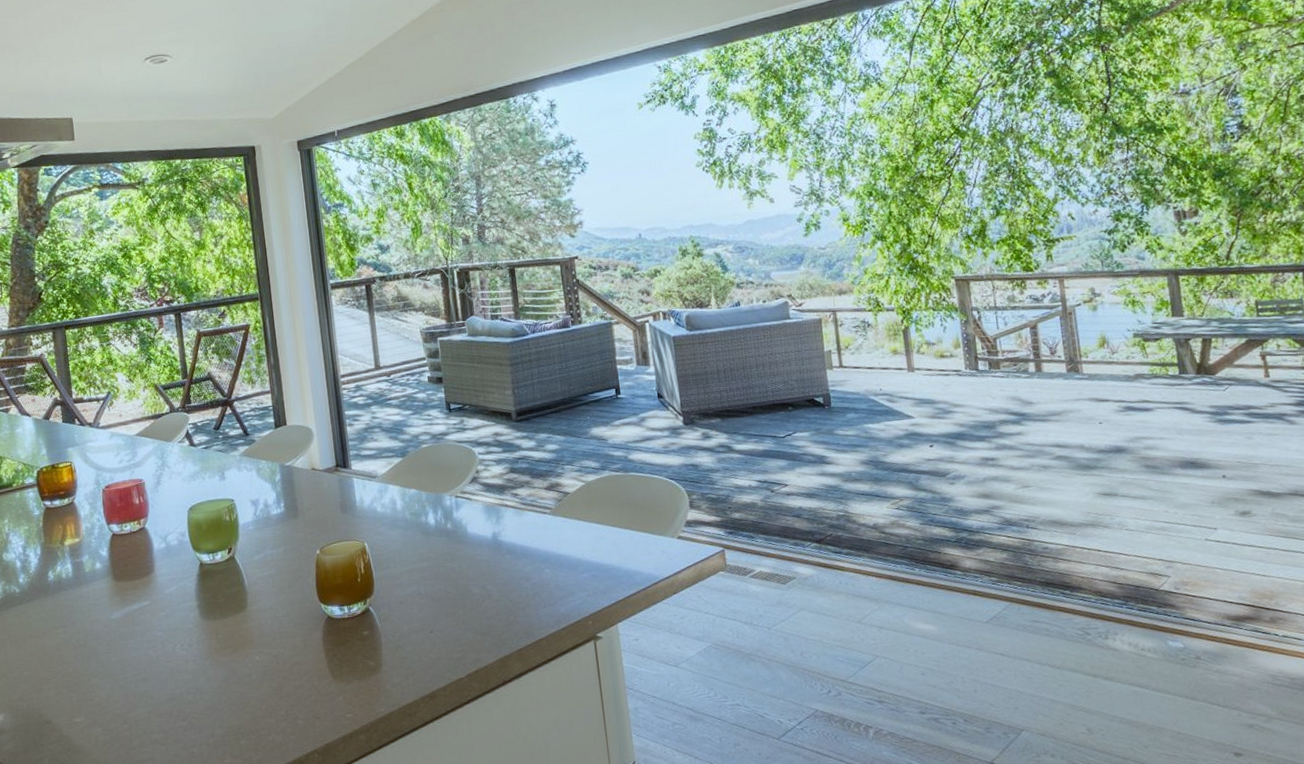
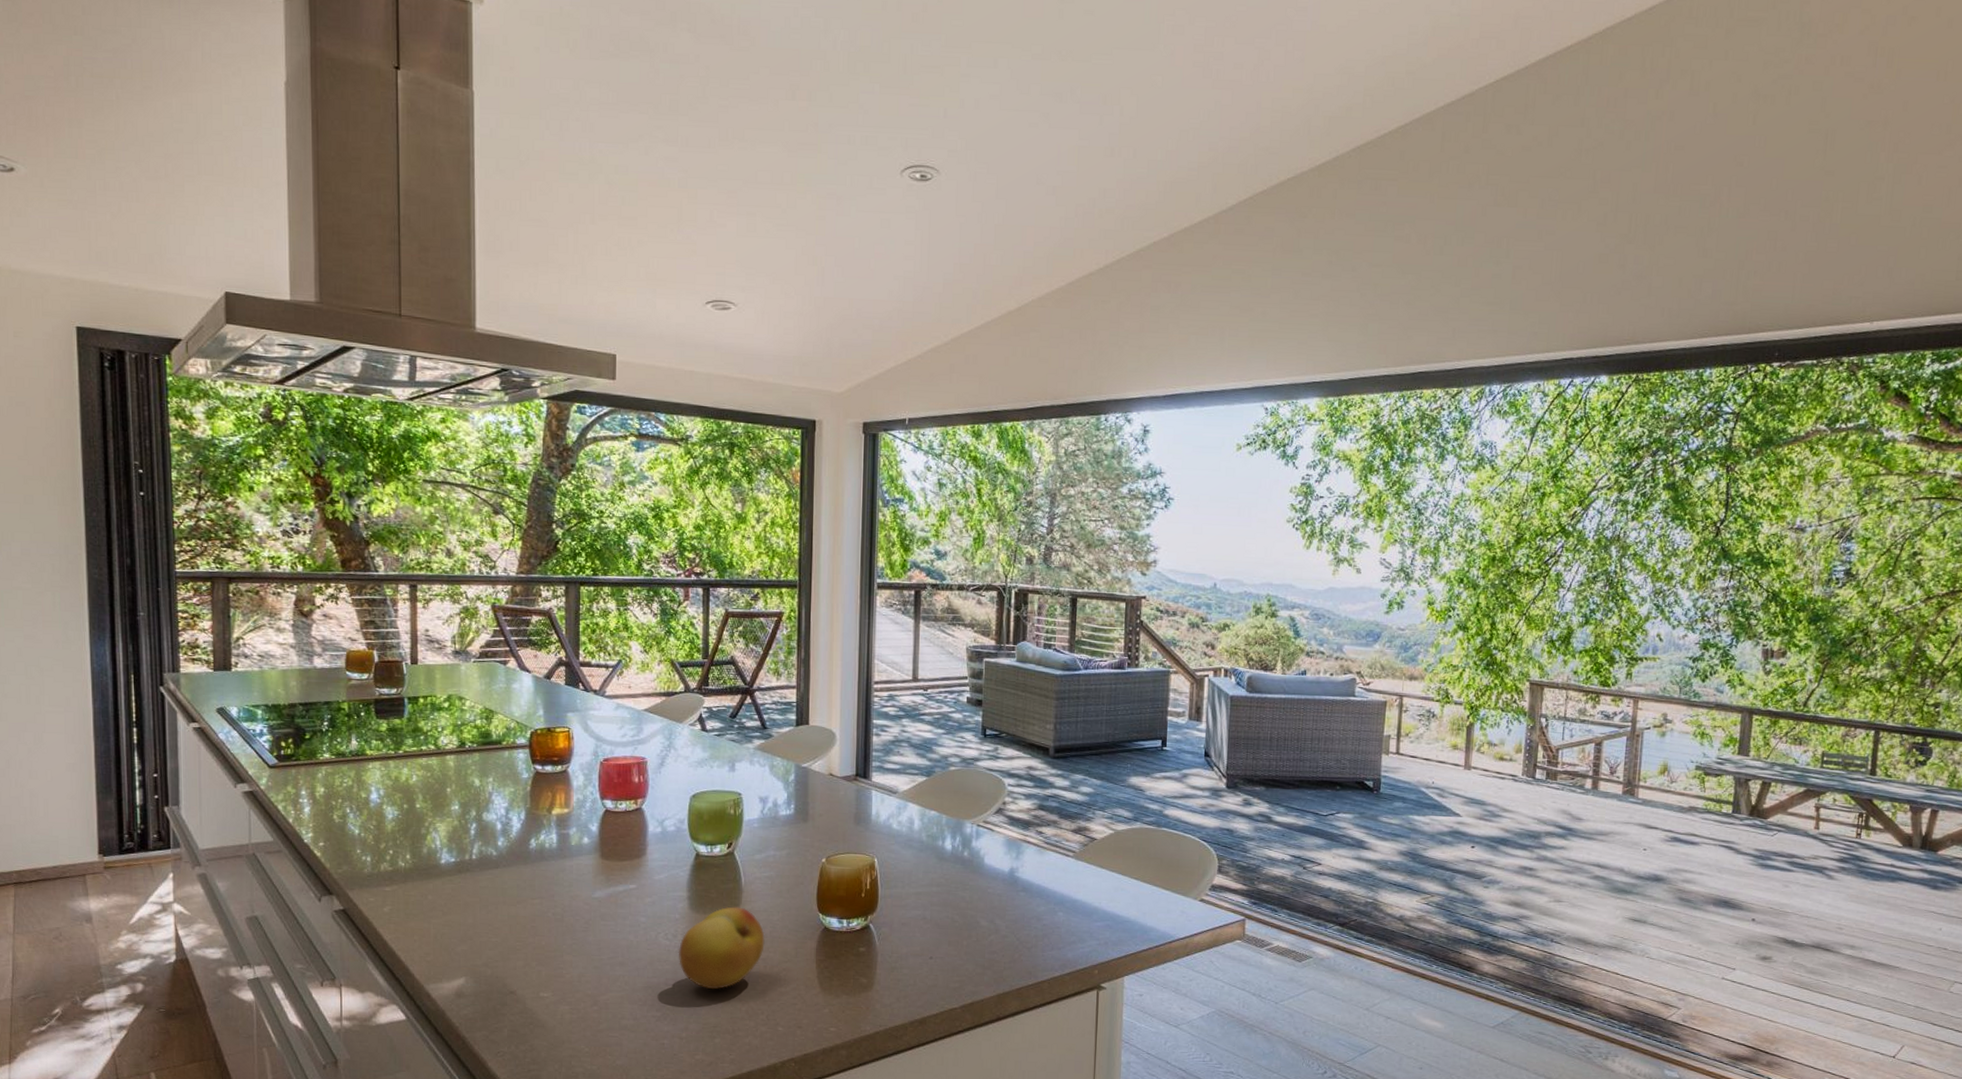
fruit: none [195,608,275,693] -> present [678,907,765,990]

